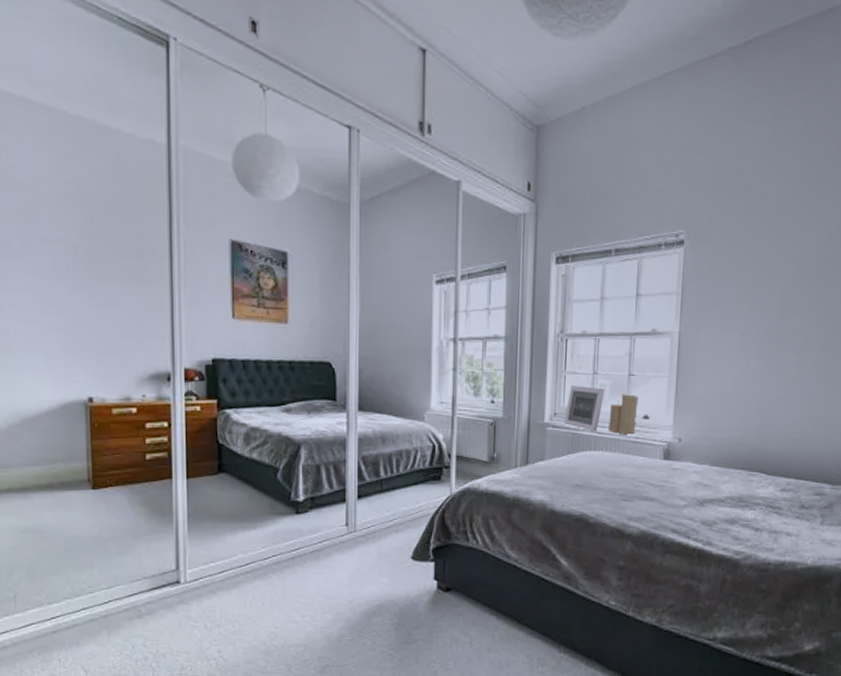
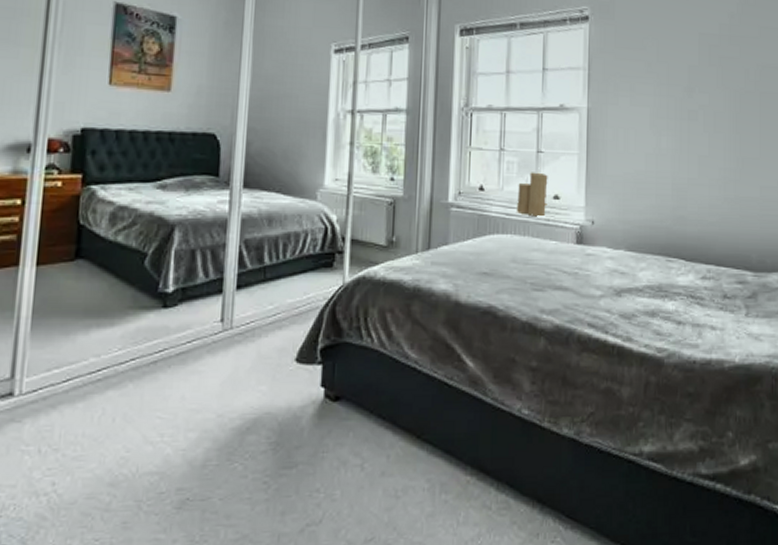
picture frame: present [564,385,605,432] -> none [469,162,513,213]

